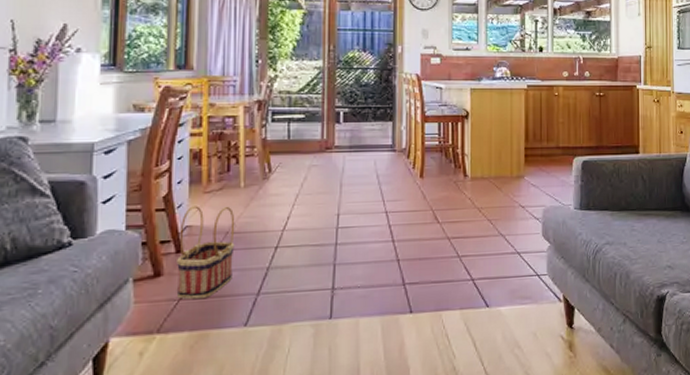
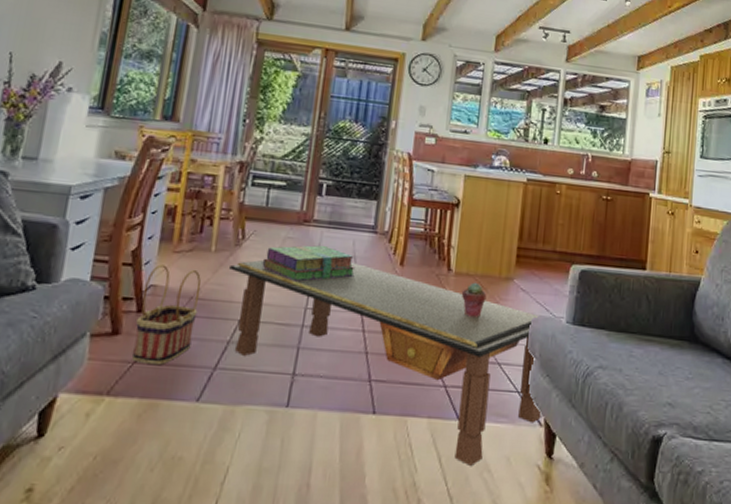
coffee table: none [260,180,560,345] -> present [229,259,542,466]
stack of books: none [291,169,379,205] -> present [262,245,356,282]
potted succulent: none [478,184,502,215] -> present [461,282,487,317]

